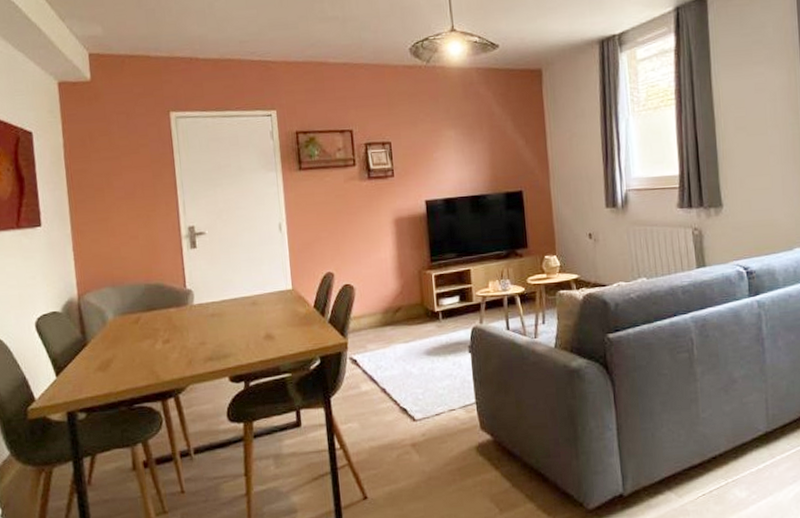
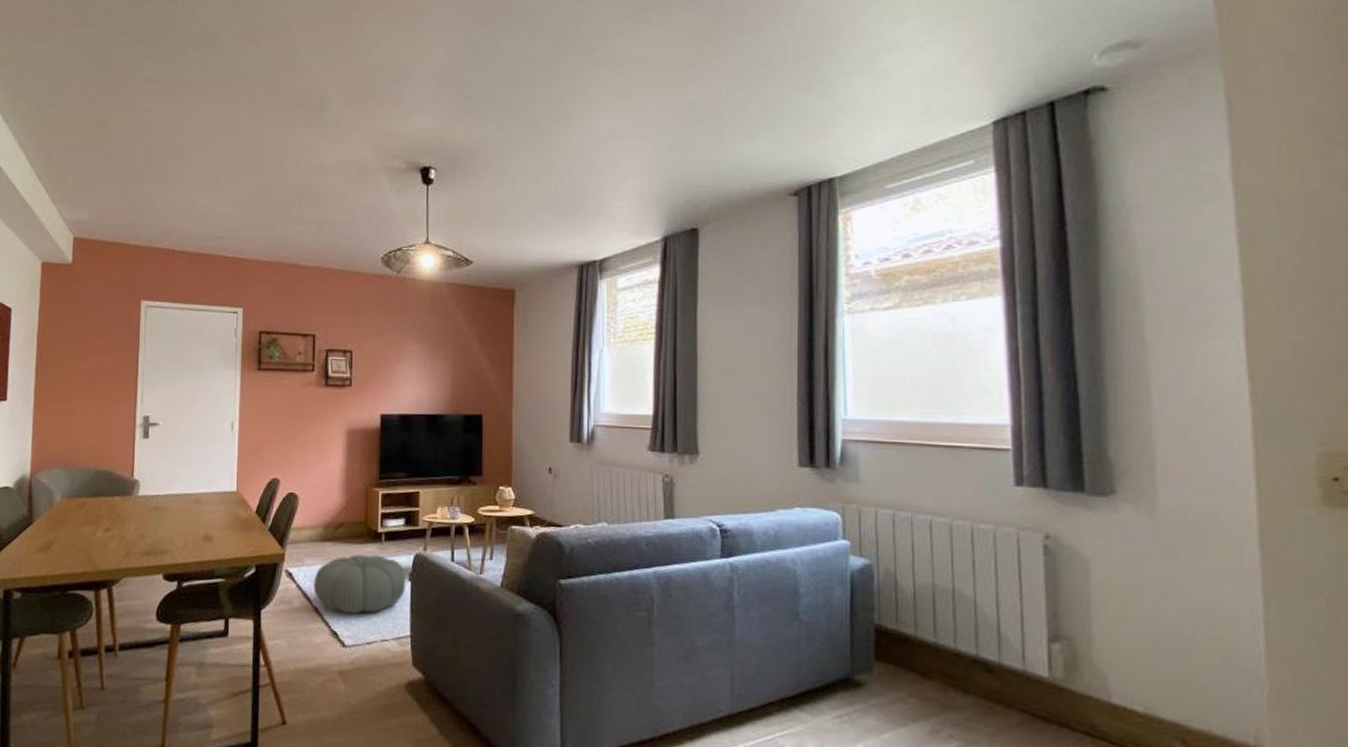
pouf: none [378,332,467,391] -> present [313,554,405,614]

